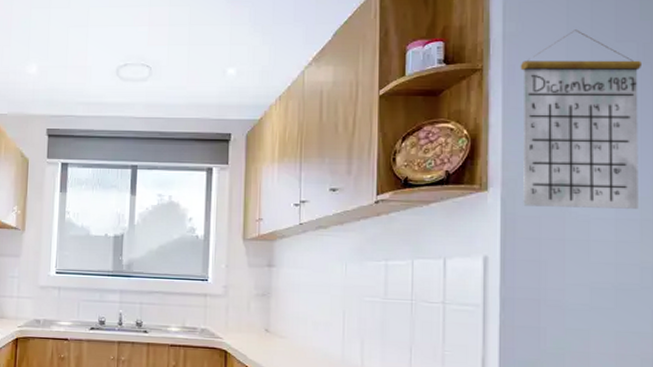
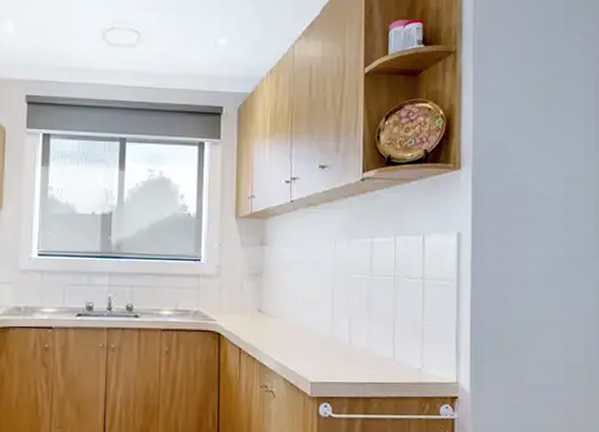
calendar: present [520,29,641,209] -> none [488,18,586,188]

